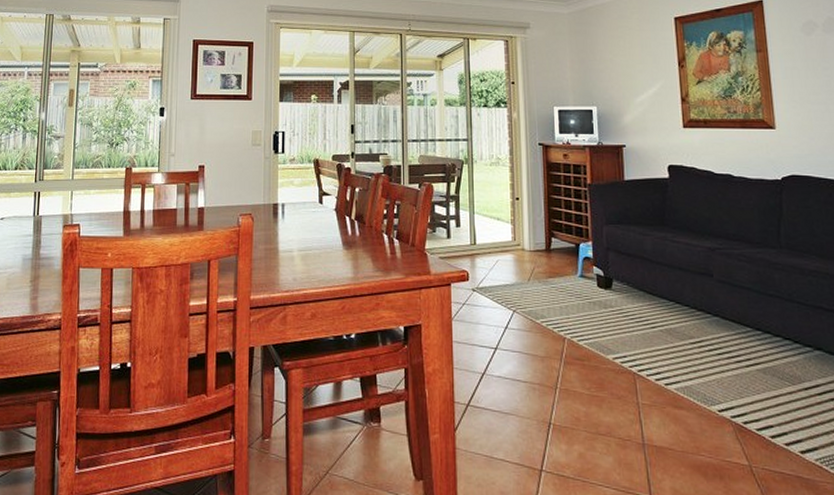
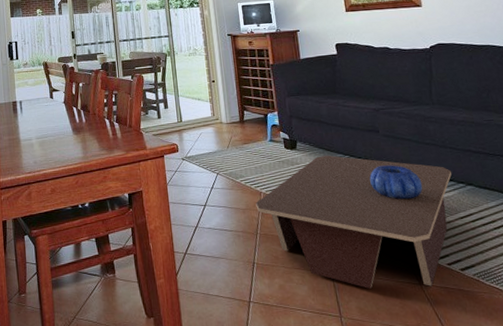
coffee table: none [557,300,797,470] -> present [255,155,452,289]
decorative bowl: none [697,317,762,362] -> present [369,165,423,200]

